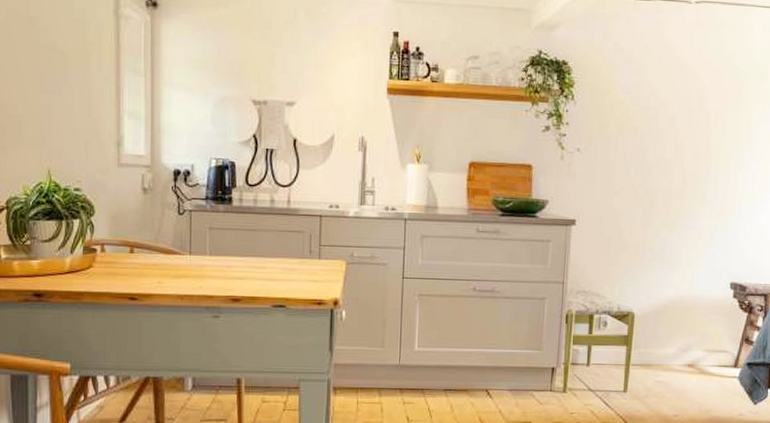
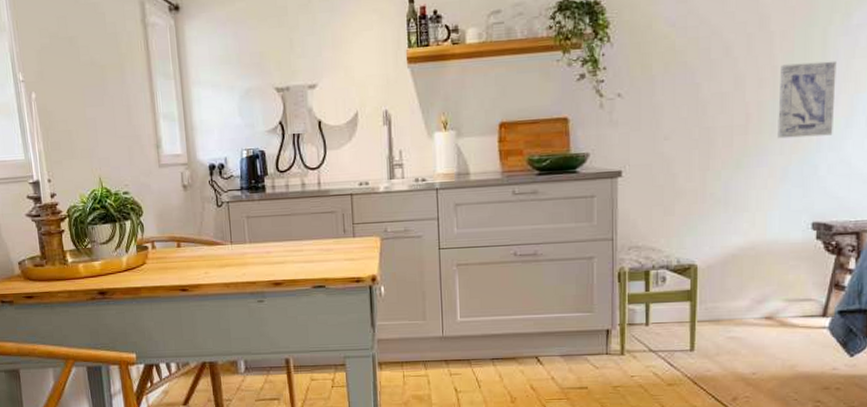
wall art: none [707,141,758,207] -> present [777,60,837,139]

